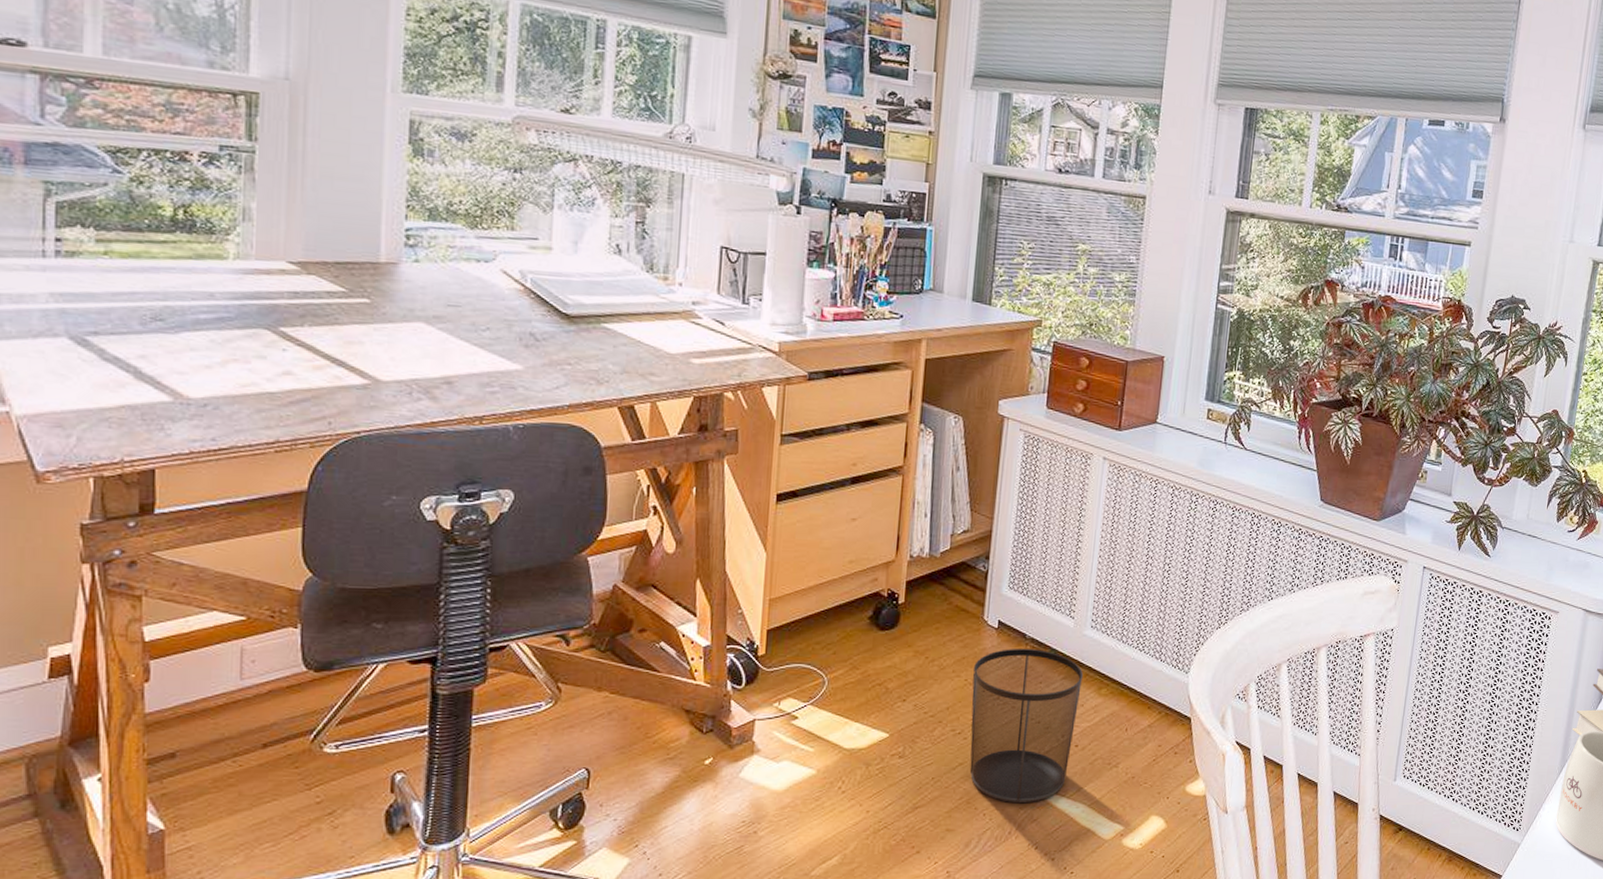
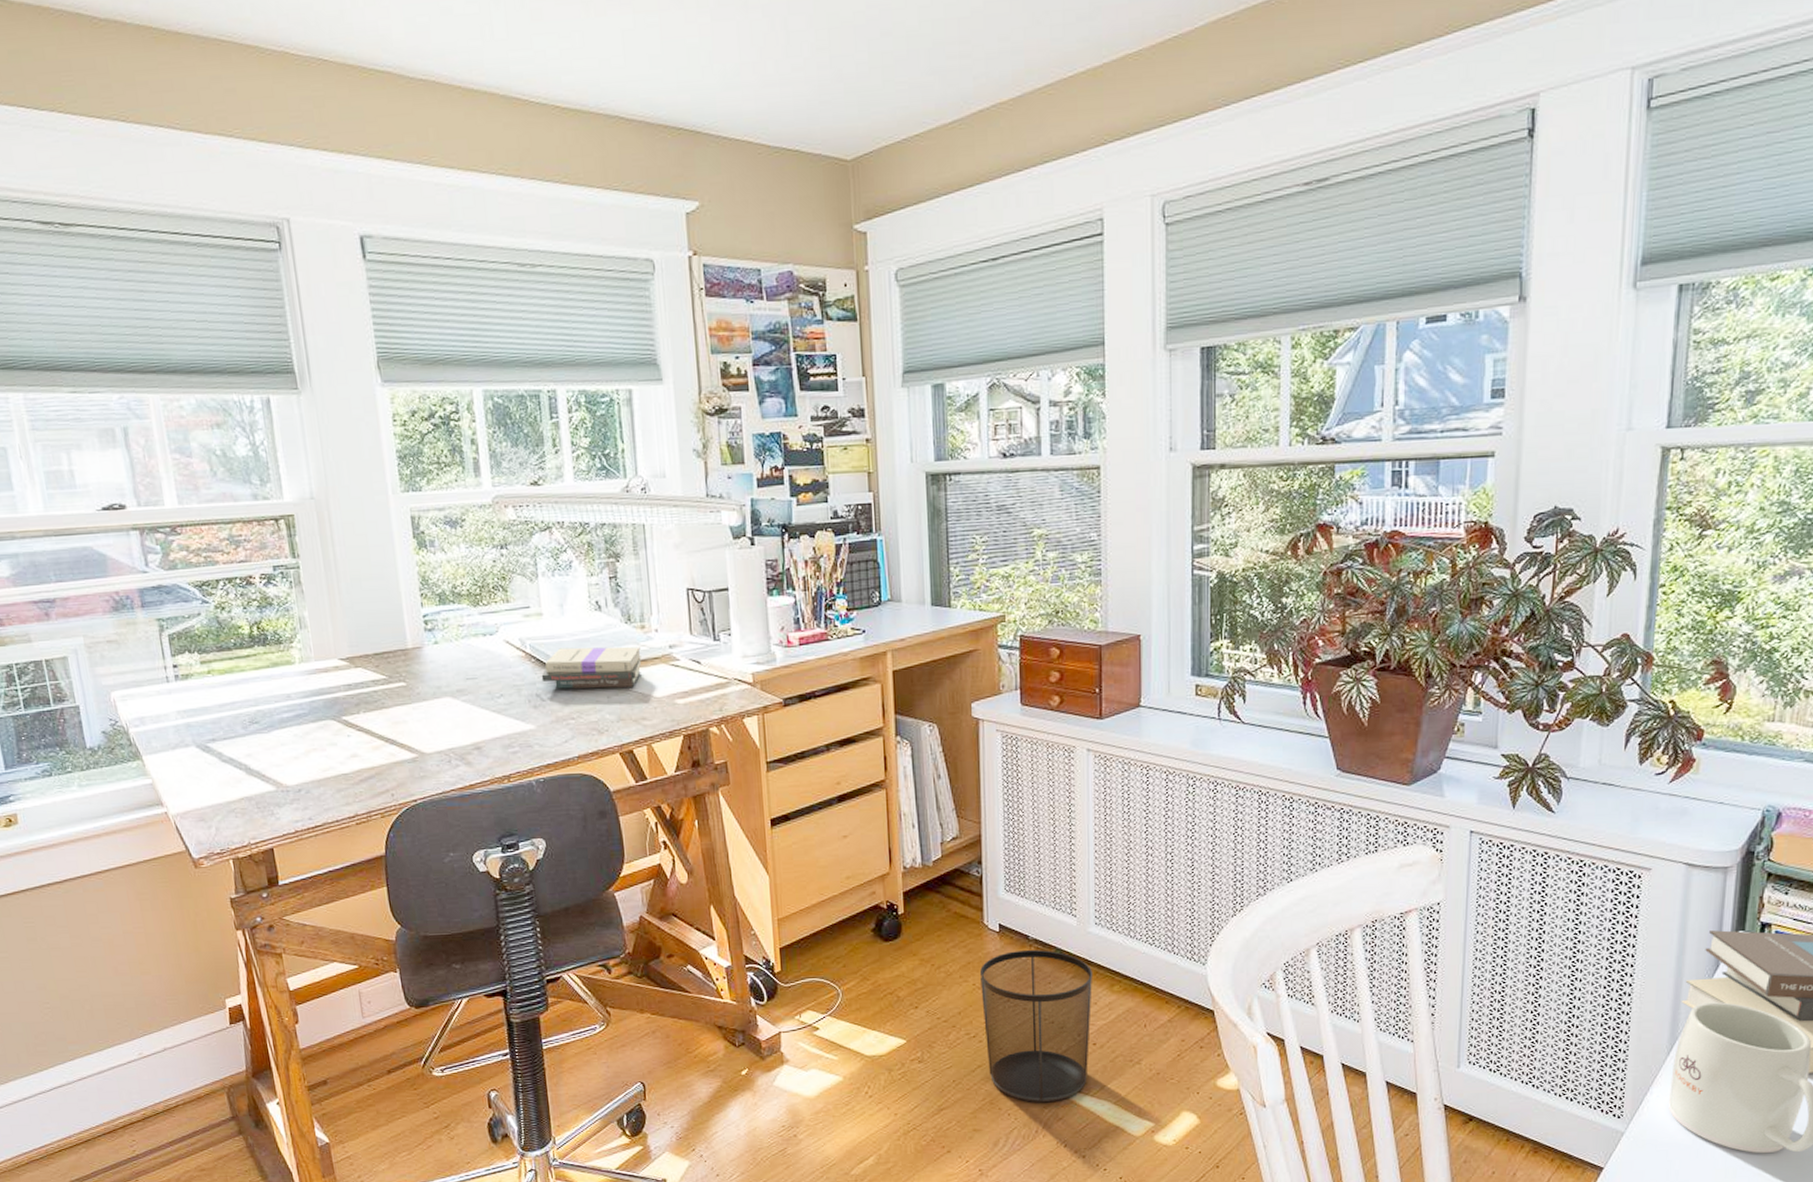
books: none [539,287,660,339] -> present [541,646,642,689]

